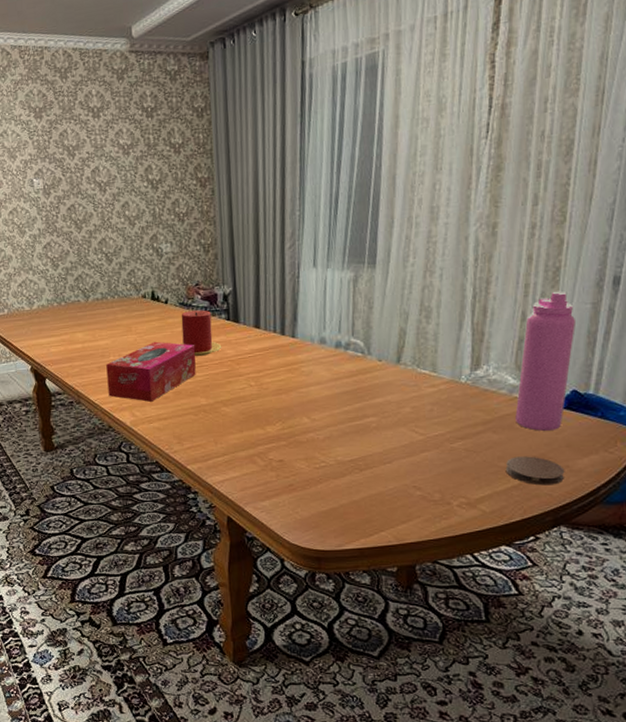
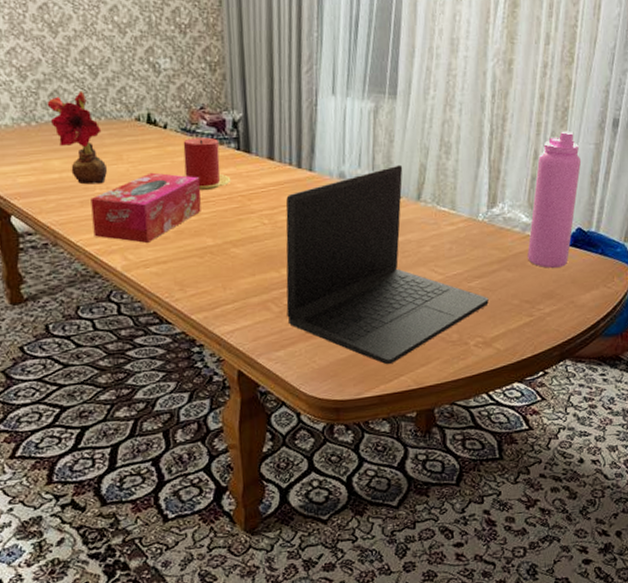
flower: none [73,275,120,353] -> present [47,91,108,185]
laptop: none [270,329,473,520] -> present [285,164,489,365]
coaster: present [505,456,565,486] -> none [518,293,570,322]

